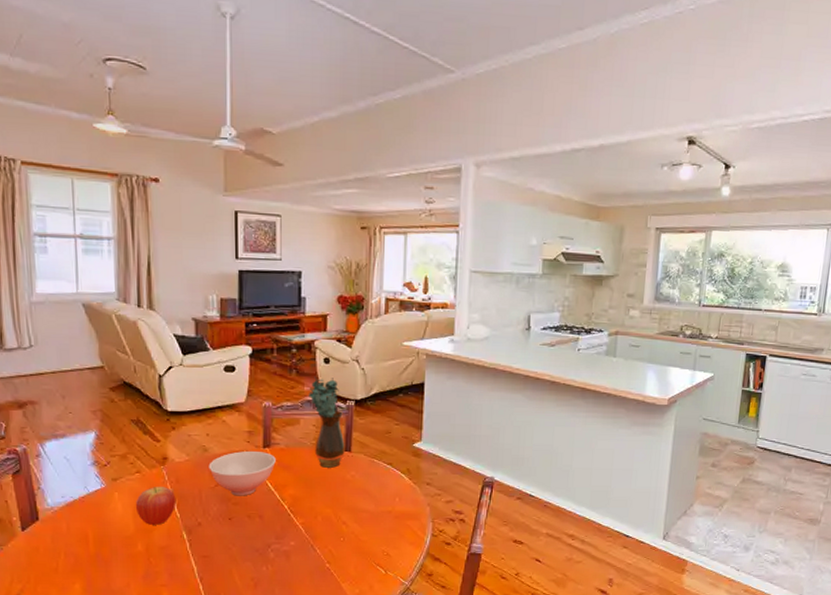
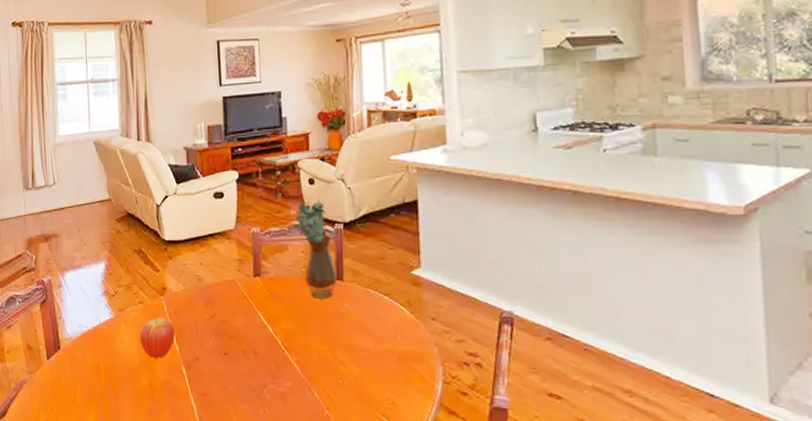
bowl: present [208,450,276,496] -> none [203,280,267,330]

